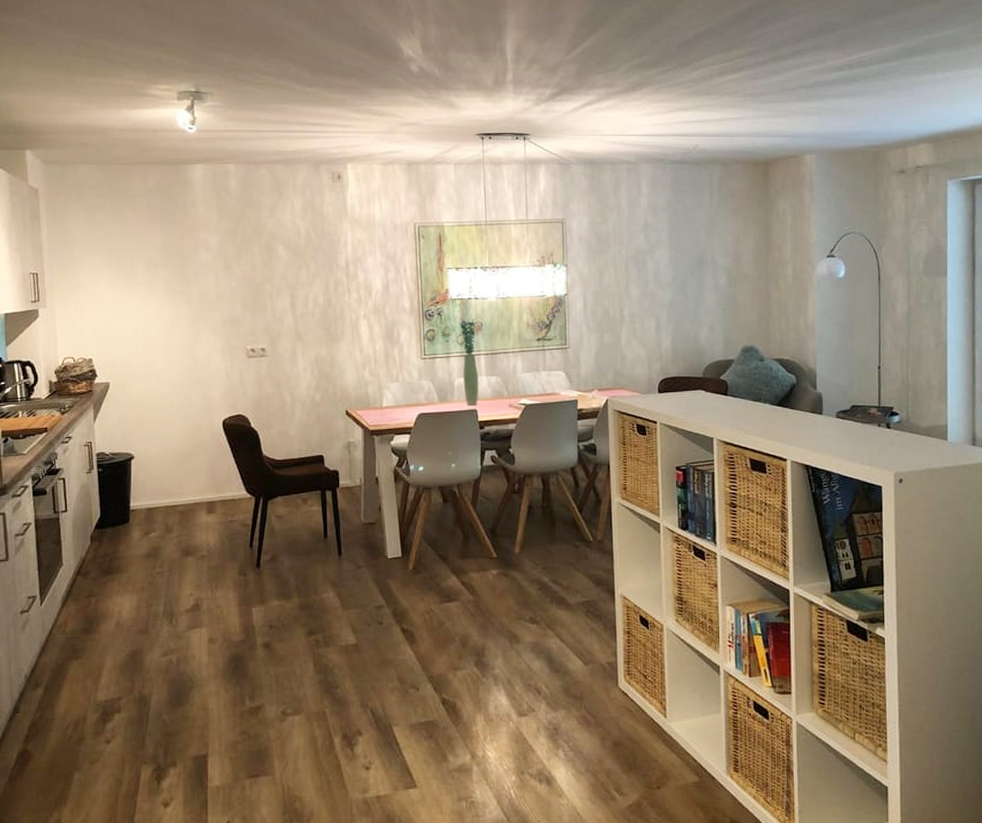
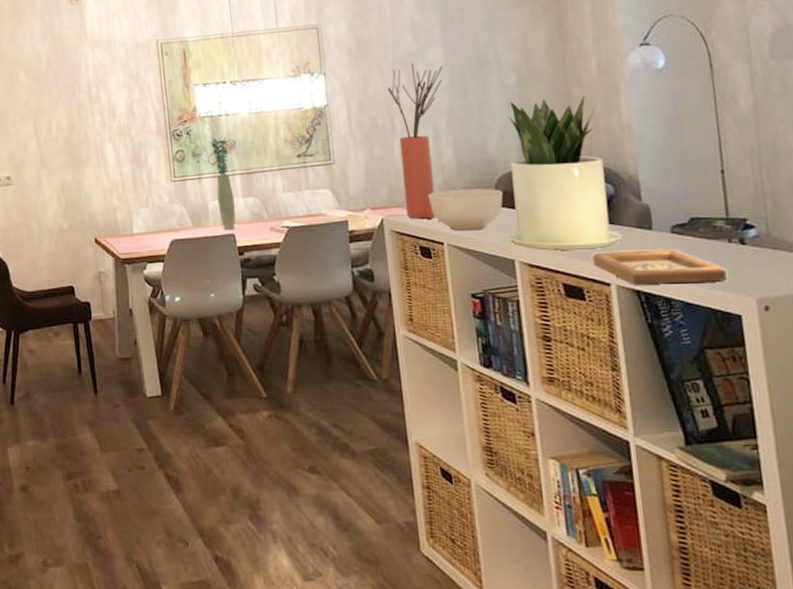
vase: none [620,260,668,400] -> present [388,63,443,219]
bowl: none [647,375,709,412] -> present [428,188,504,231]
planter: none [710,297,799,430] -> present [508,95,622,251]
picture frame: none [775,431,874,460] -> present [593,249,727,285]

